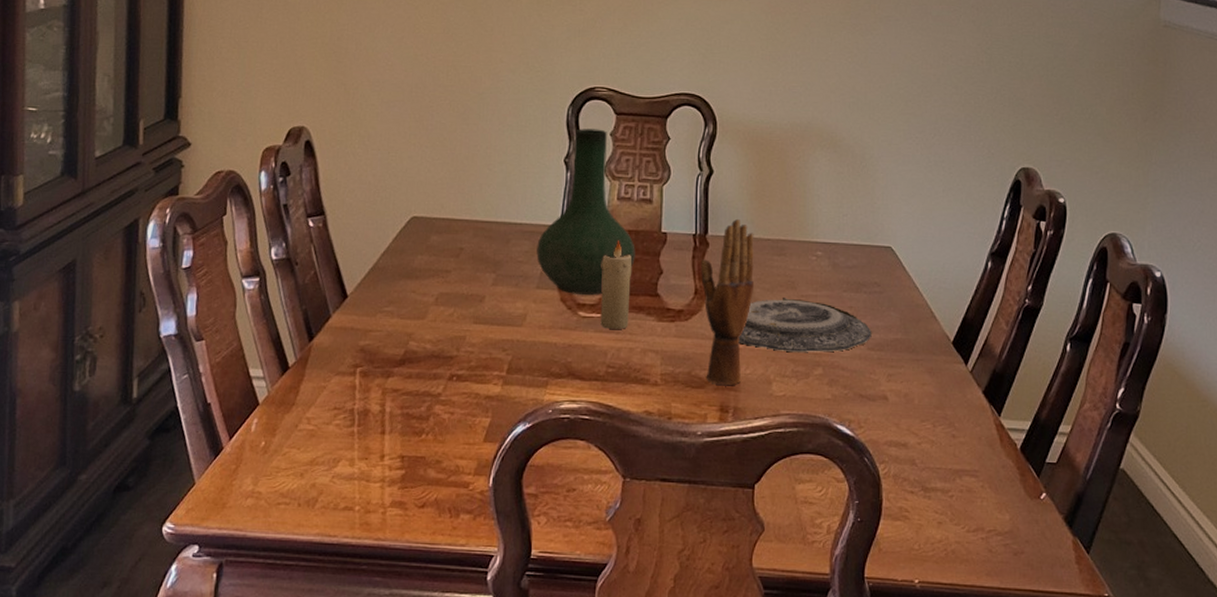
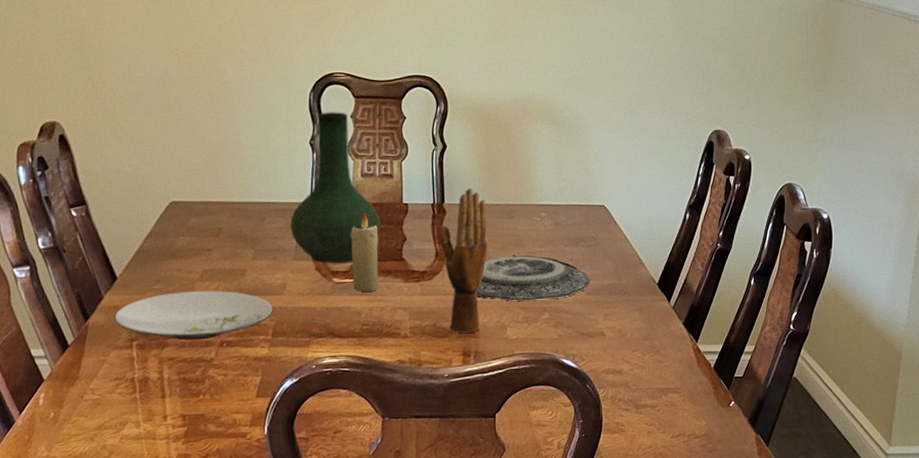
plate: none [340,316,511,371] -> present [114,291,273,340]

